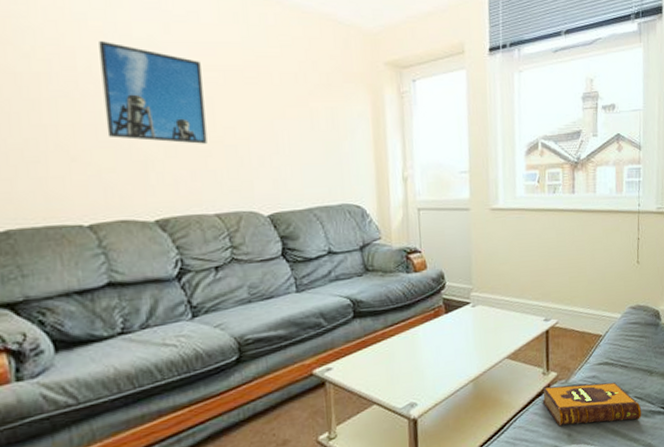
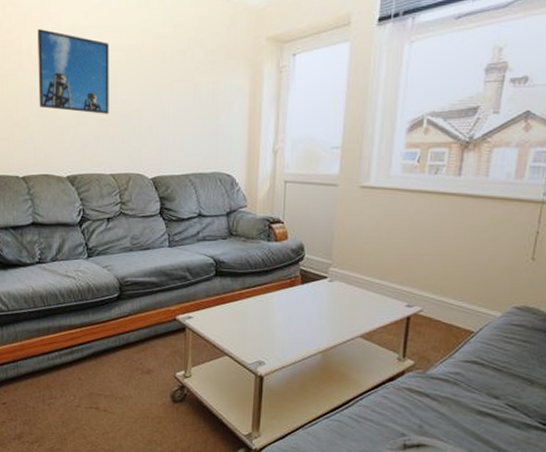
hardback book: present [542,382,642,426] -> none [393,373,514,429]

